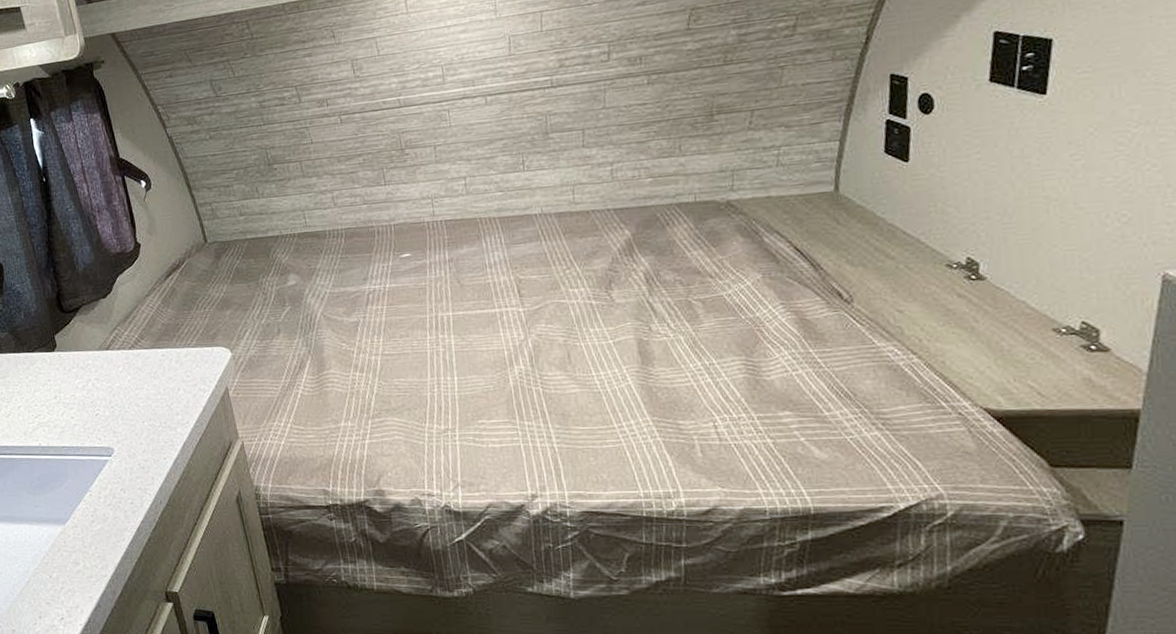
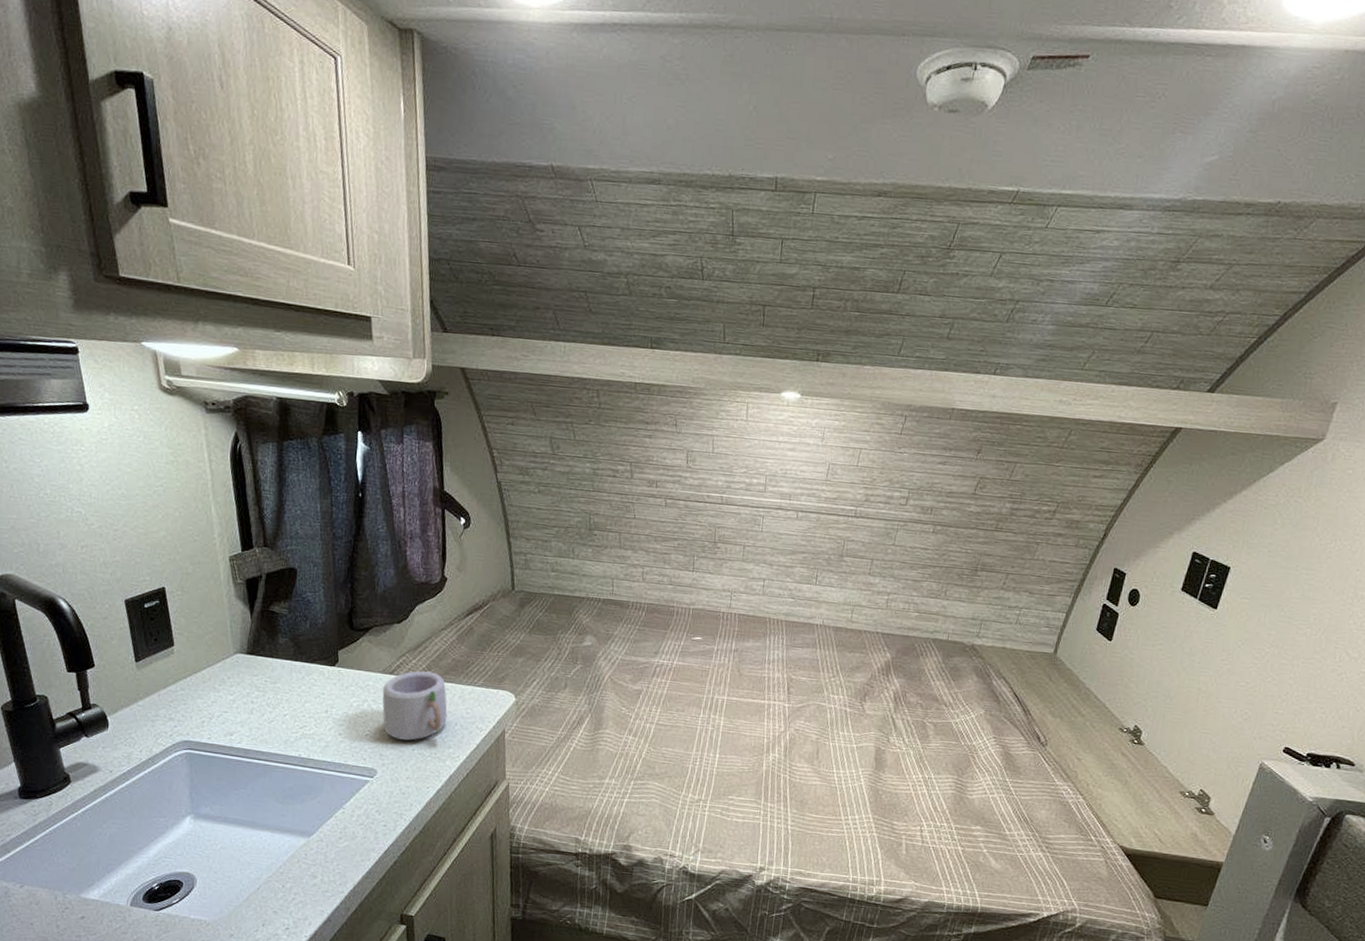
mug: none [102,340,169,414] -> present [382,671,447,741]

